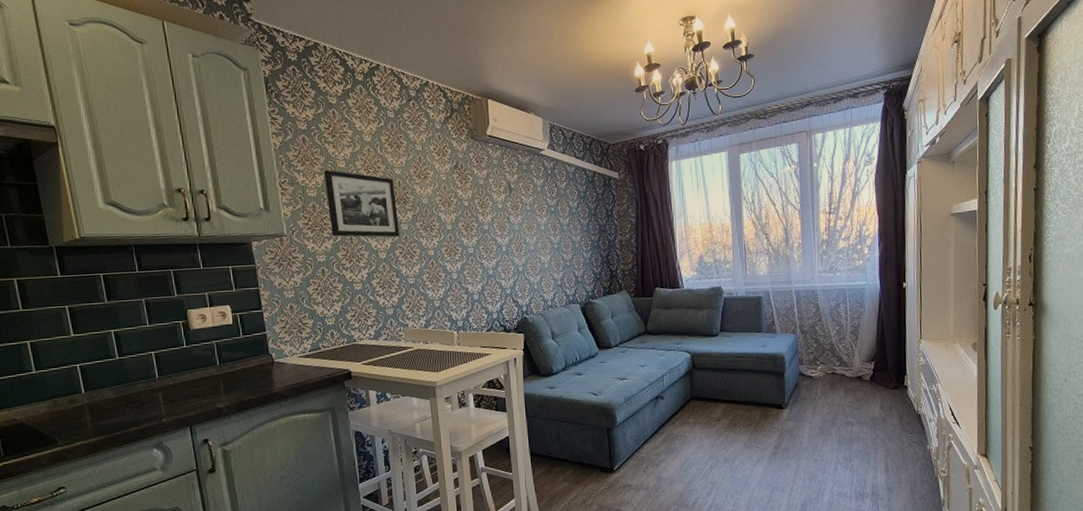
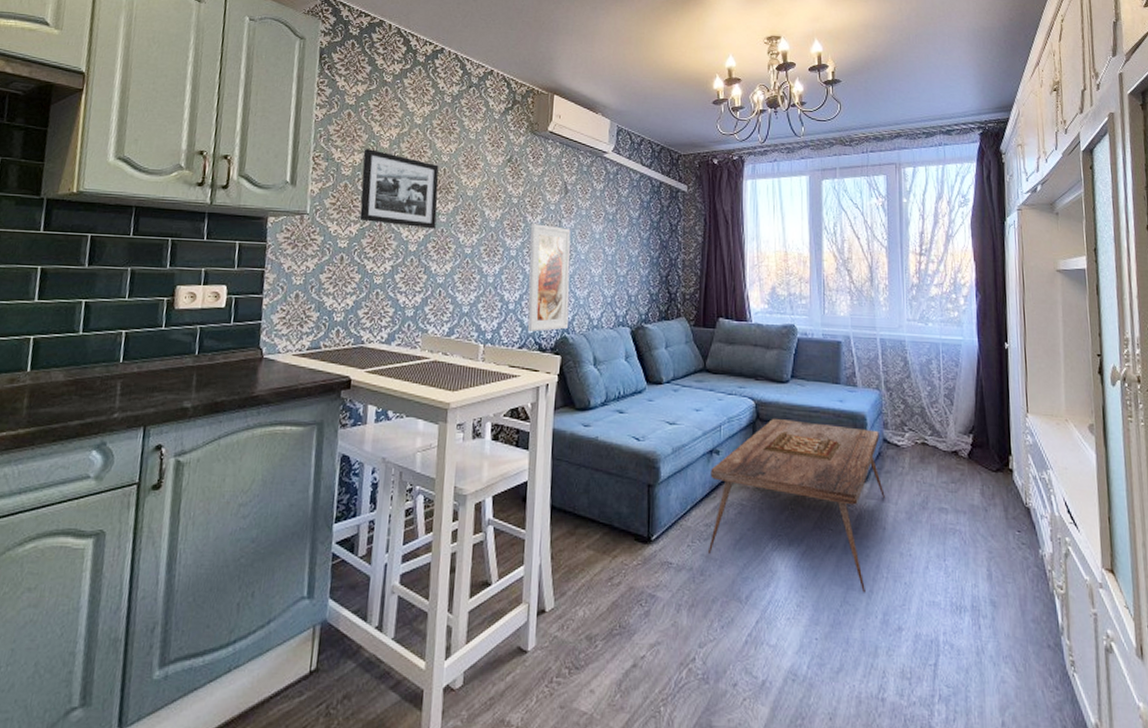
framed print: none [482,222,526,316] -> present [527,223,571,332]
coffee table: none [657,365,802,492] -> present [707,418,885,593]

